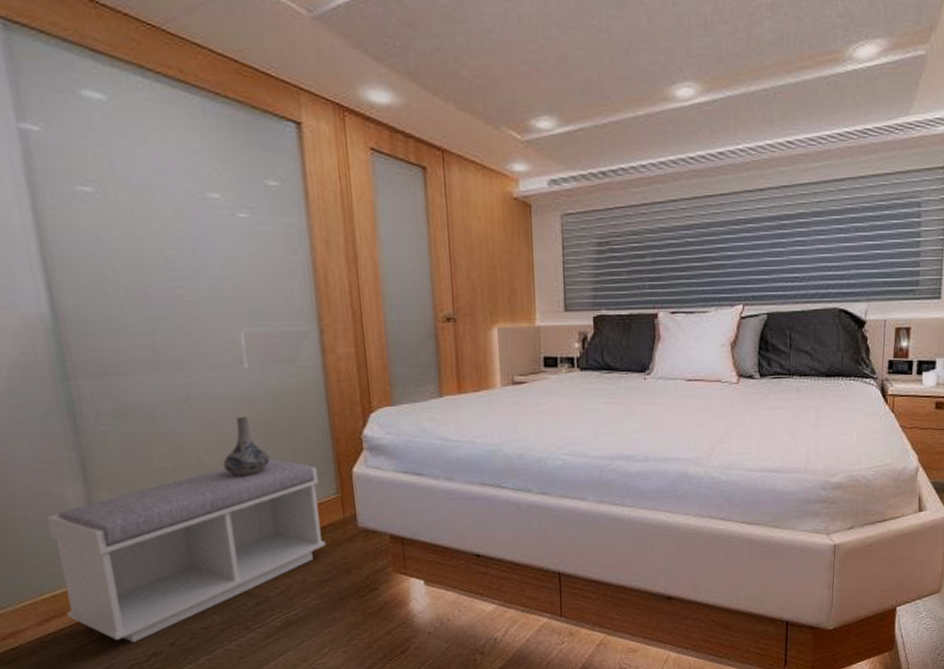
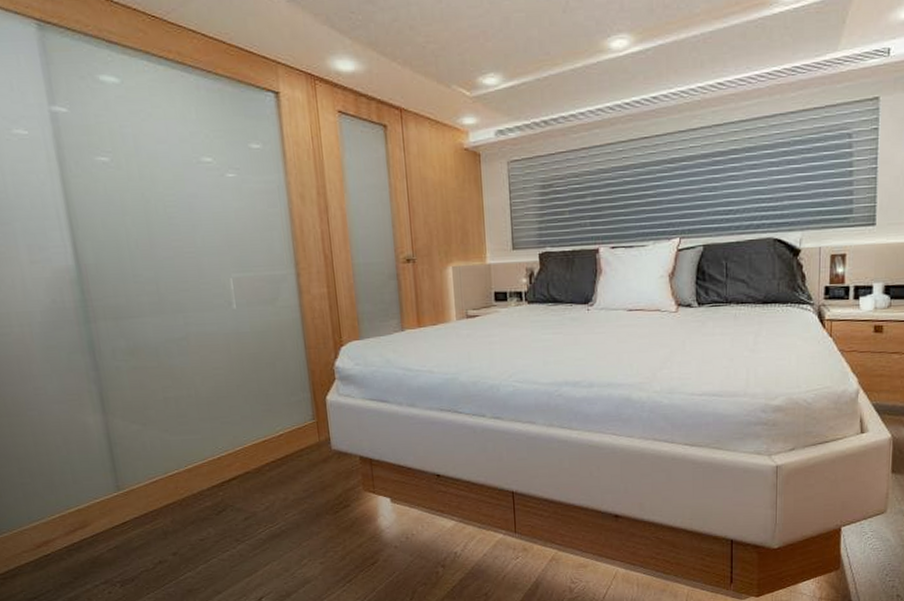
bench: present [47,459,327,643] -> none [72,389,305,552]
decorative vase: present [223,416,270,476] -> none [216,351,256,405]

